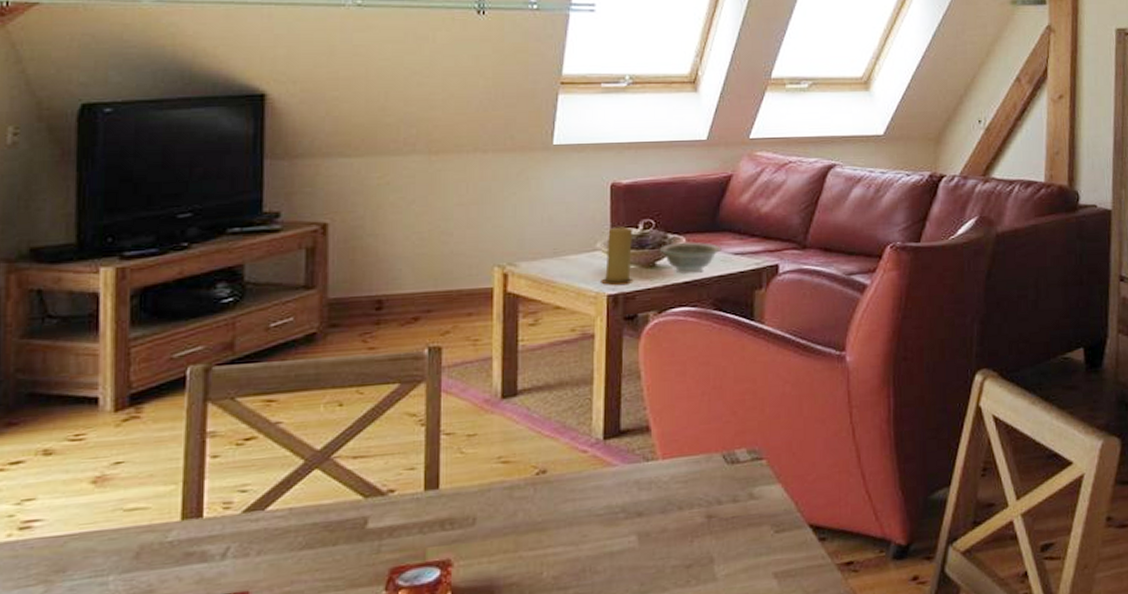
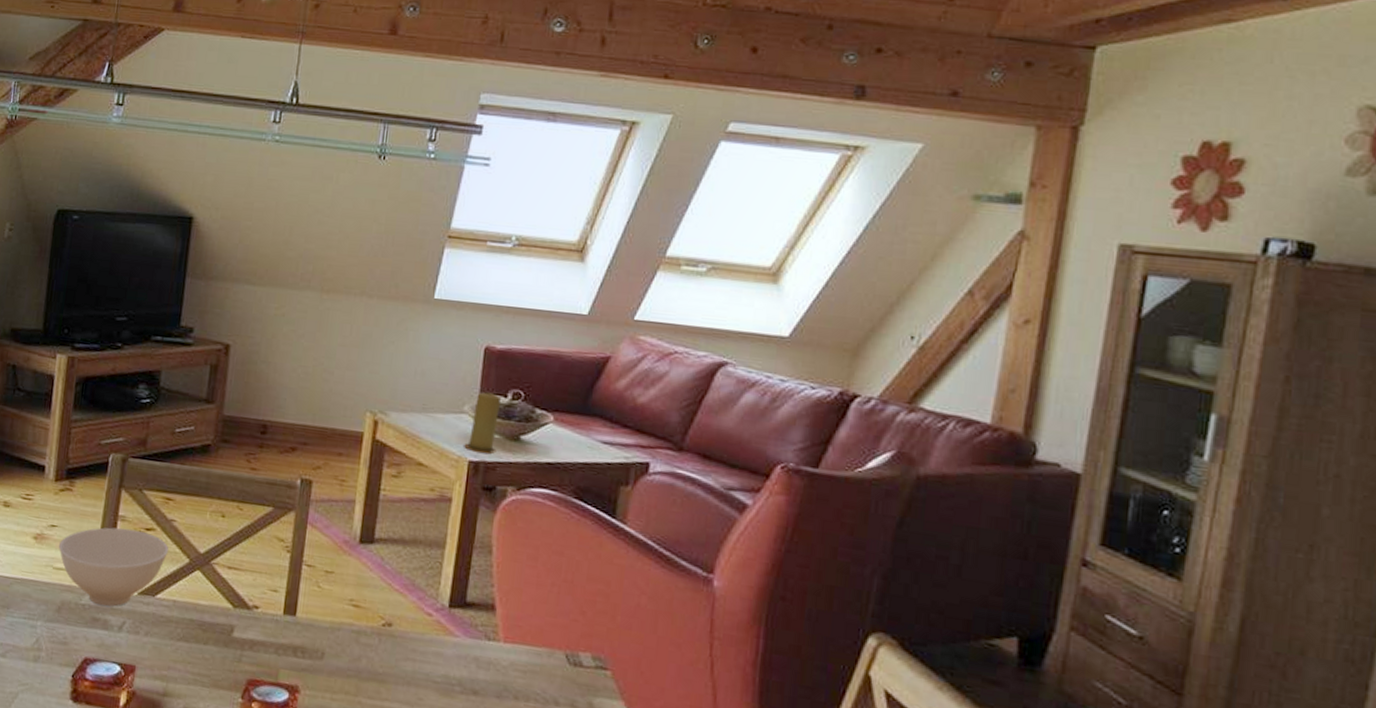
bowl: none [127,442,276,538] -> present [58,527,168,607]
bowl: present [659,242,722,275] -> none [525,419,590,456]

